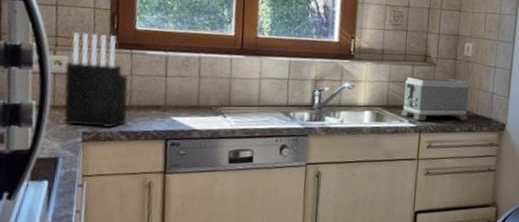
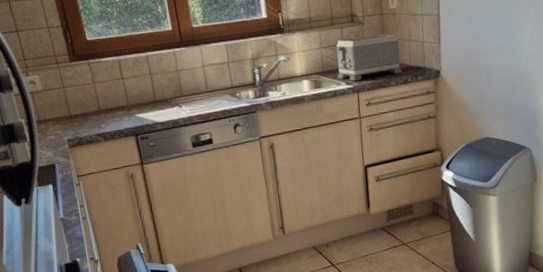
knife block: present [63,32,129,129] -> none [37,49,101,135]

